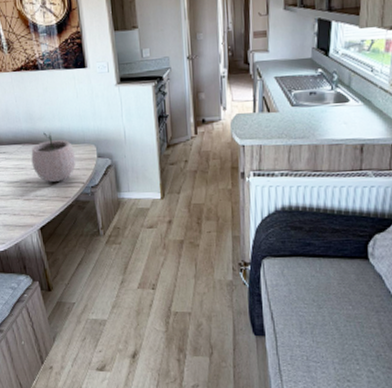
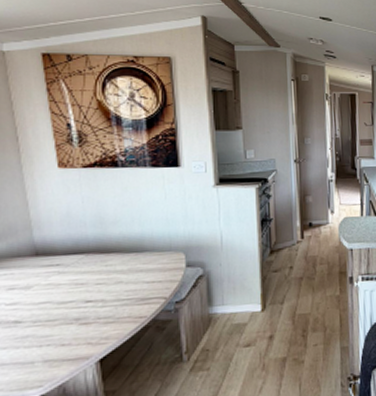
plant pot: present [31,132,76,182] -> none [96,238,158,300]

